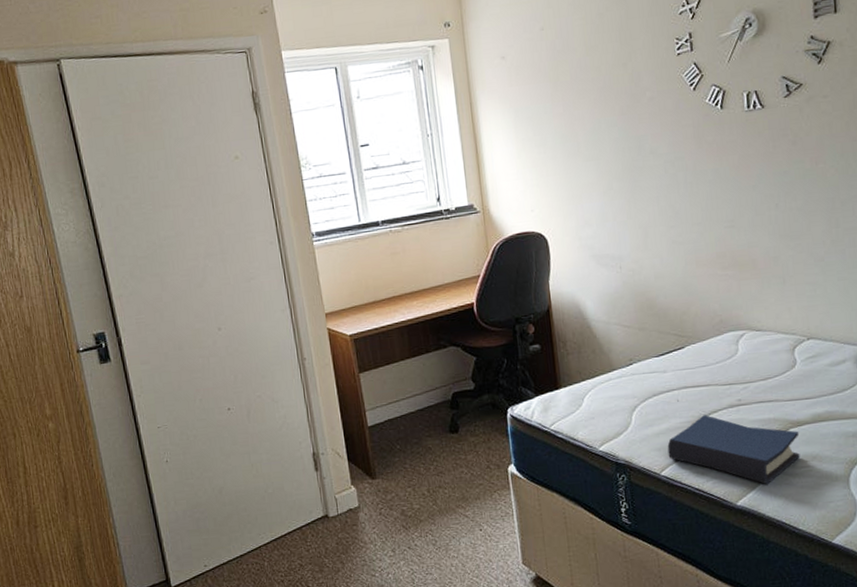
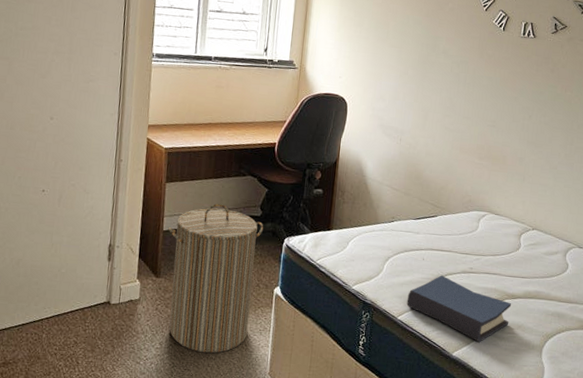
laundry hamper: none [373,384,489,552] -> present [168,204,264,353]

